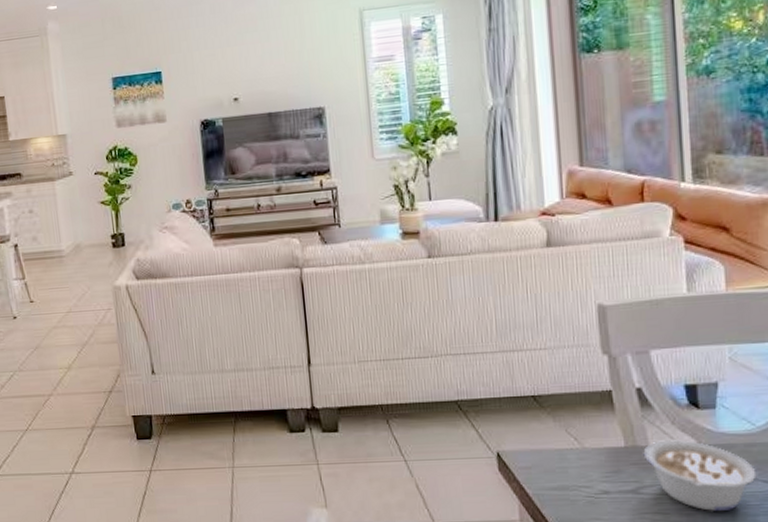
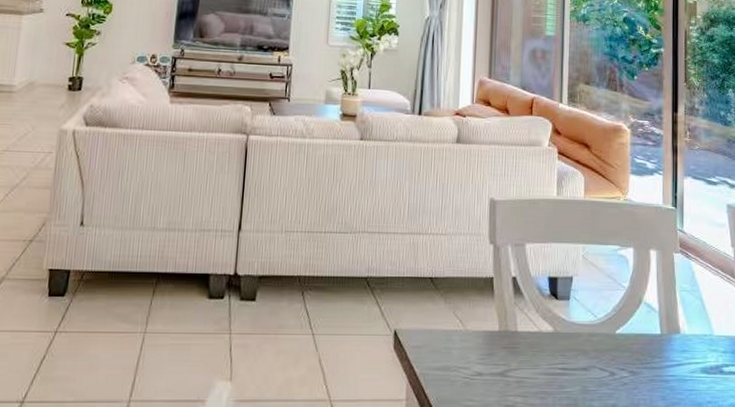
legume: present [643,439,757,512] -> none [512,325,595,396]

